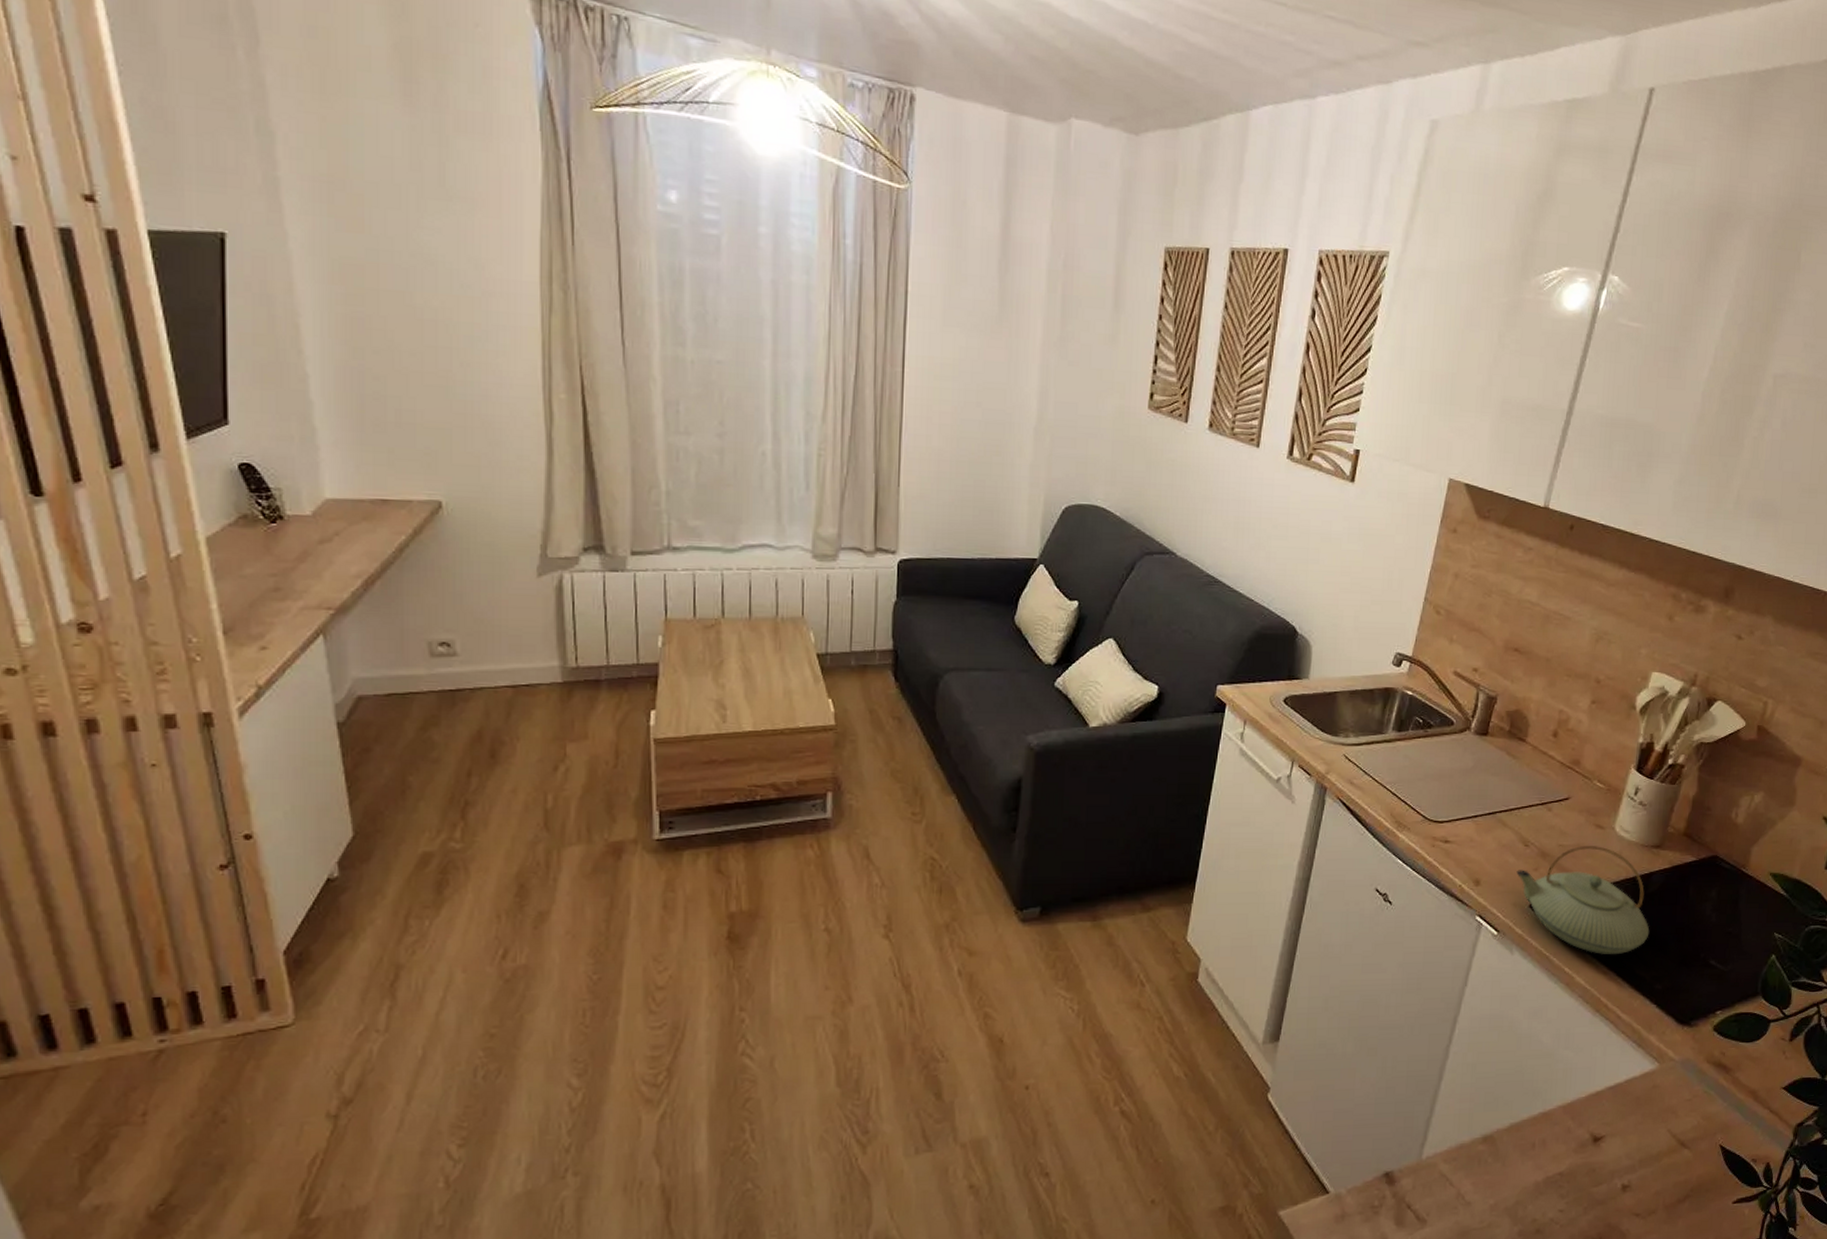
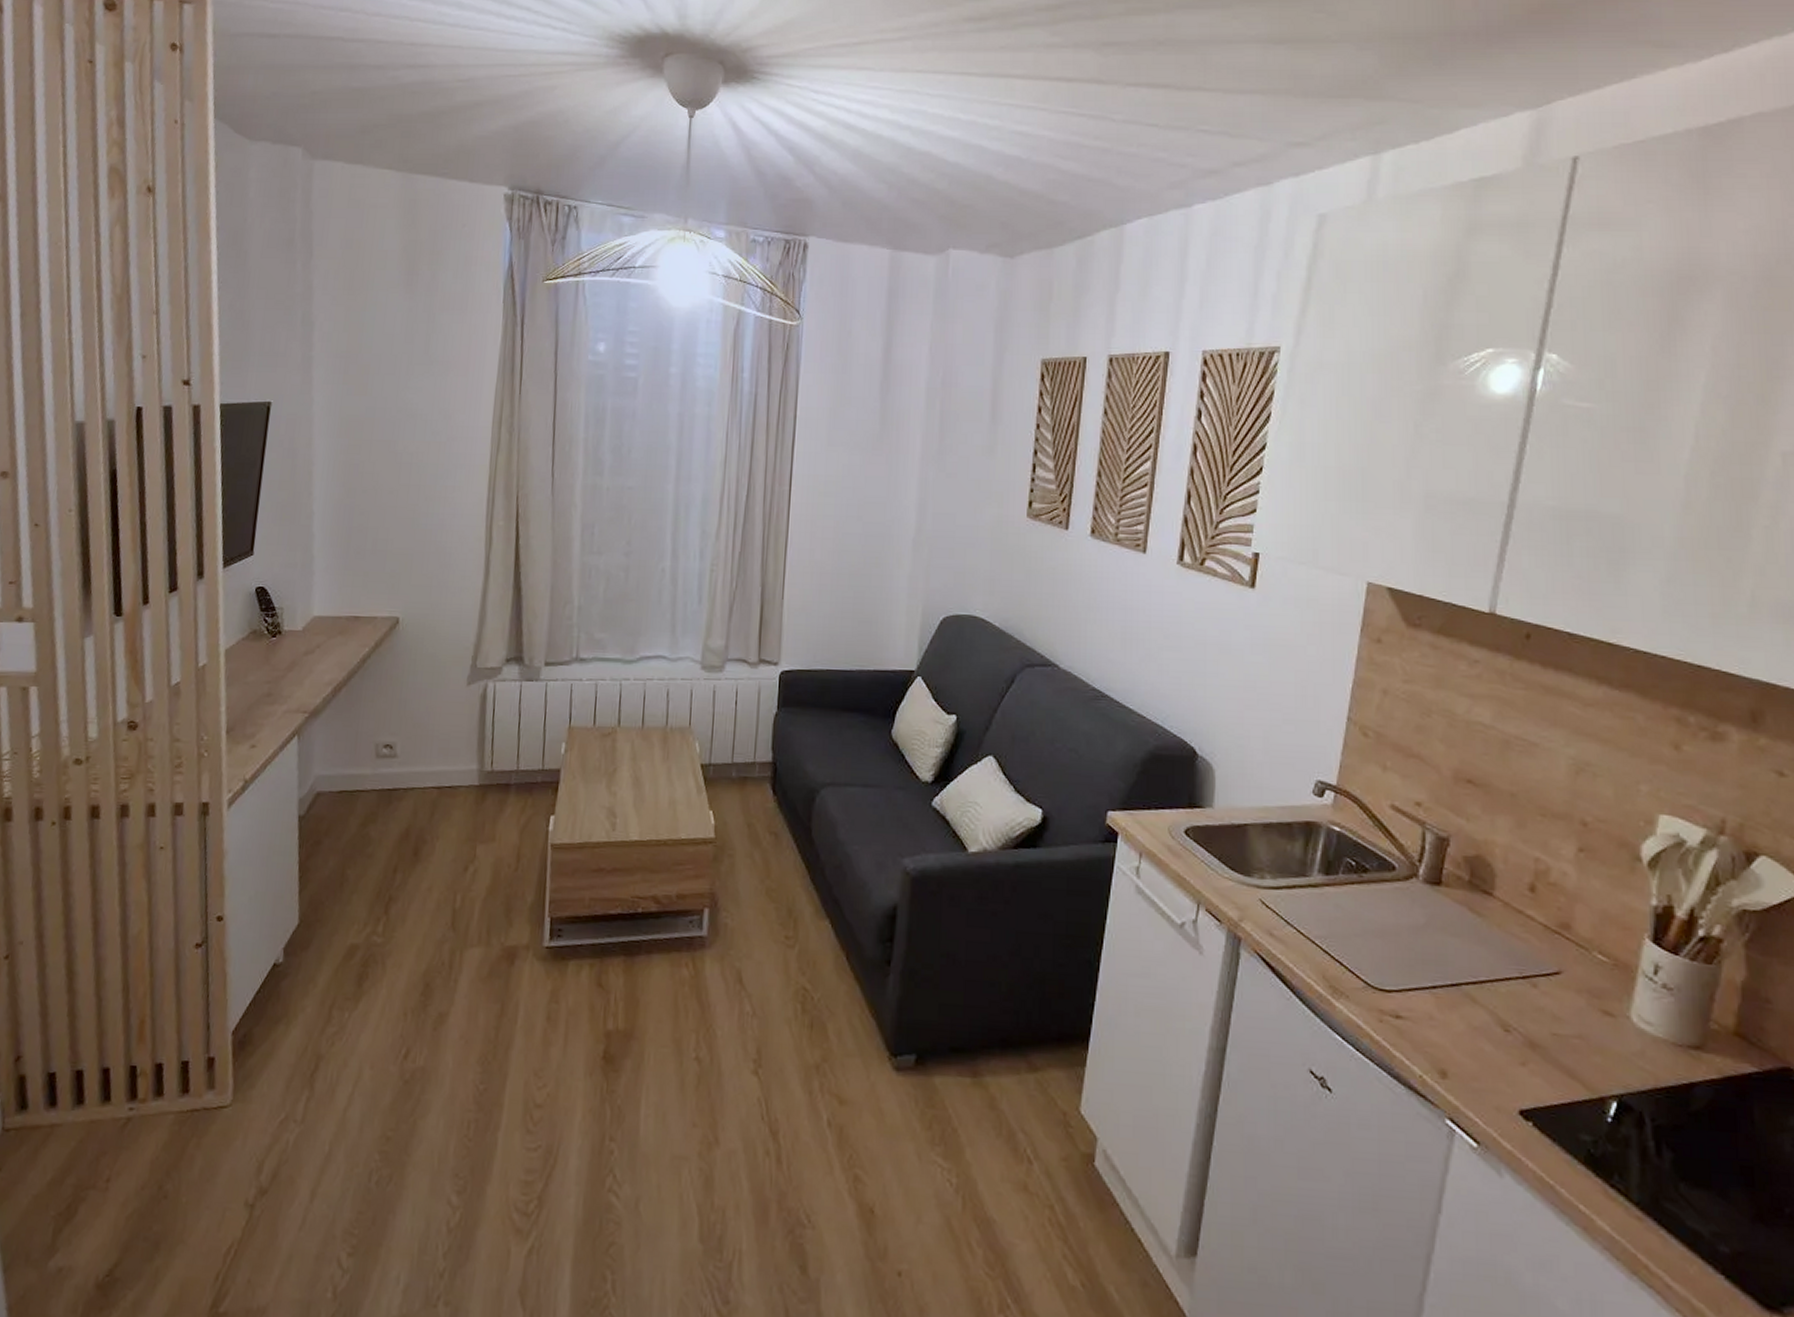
teapot: present [1516,845,1650,954] -> none [1496,1036,1701,1194]

